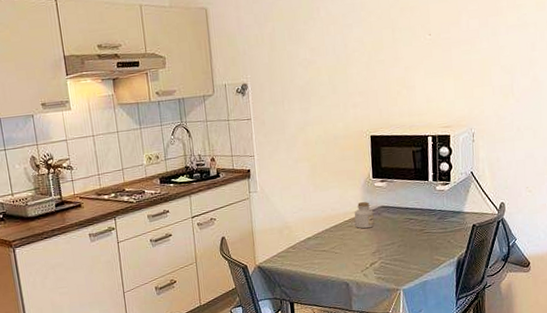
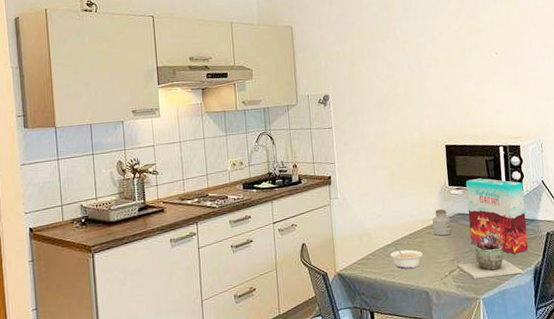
legume: none [311,240,344,262] -> present [390,247,423,269]
succulent plant: none [379,226,445,271] -> present [457,234,523,280]
cereal box: none [390,170,453,246] -> present [465,178,529,254]

